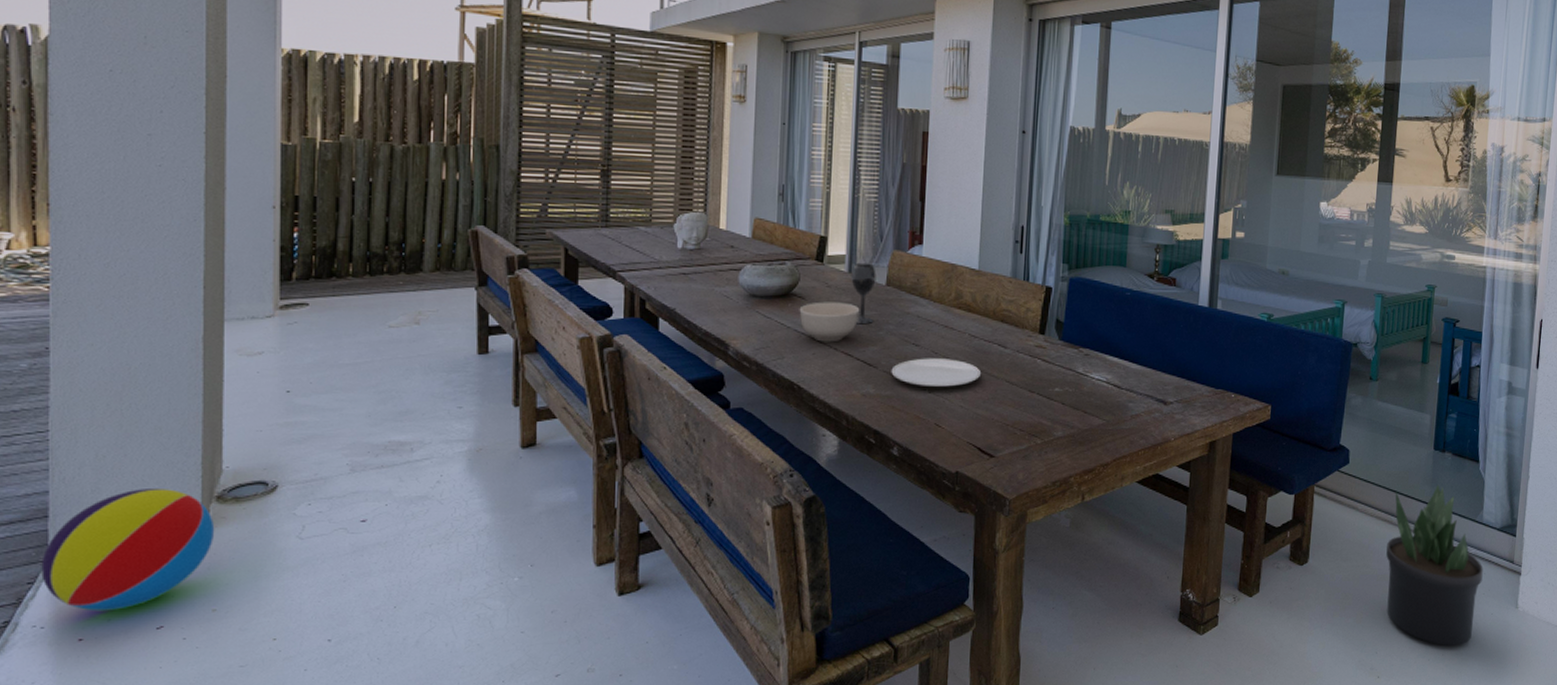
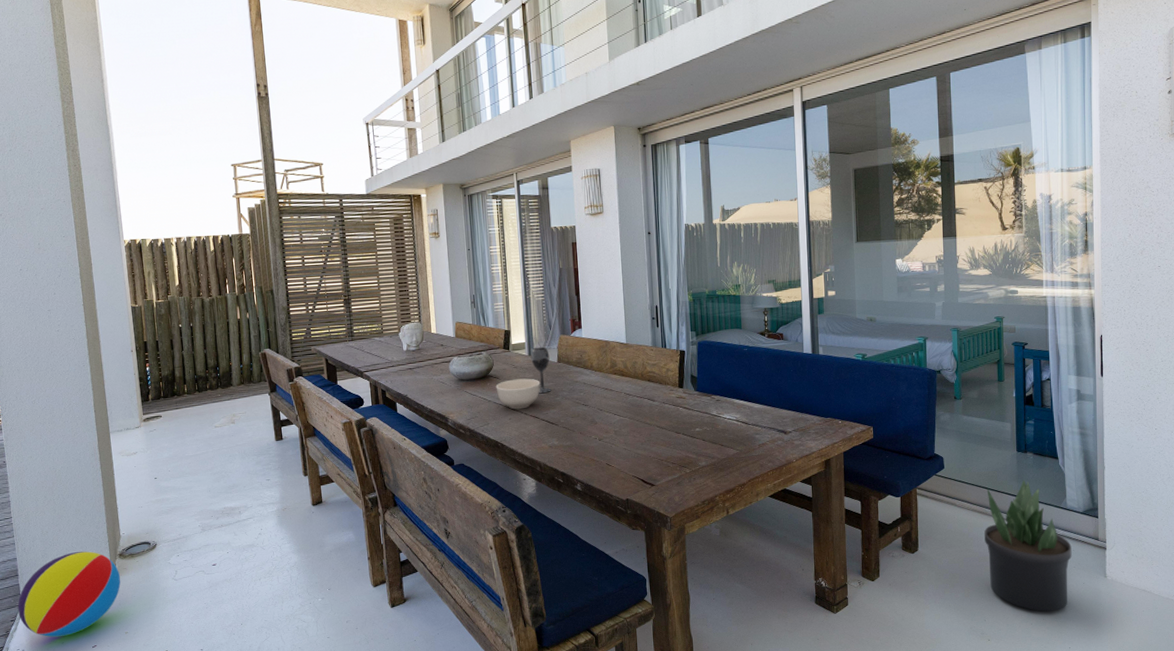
plate: present [891,358,982,388] -> none [569,413,638,437]

